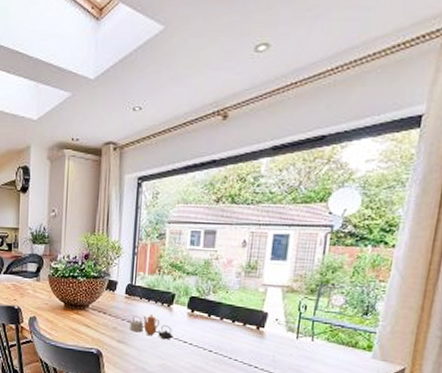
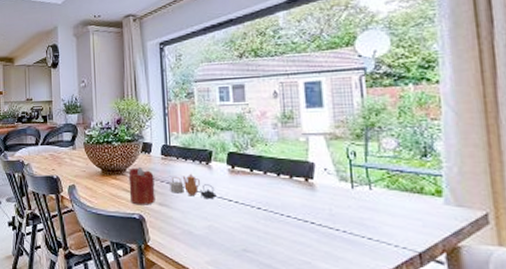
candle: none [89,303,116,341] -> present [128,166,155,205]

